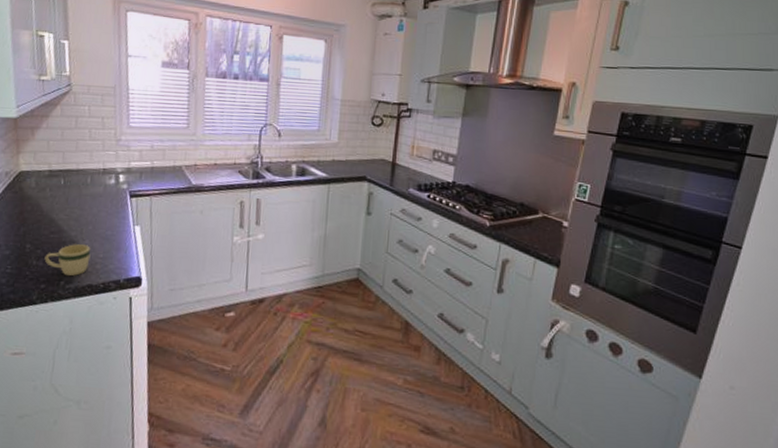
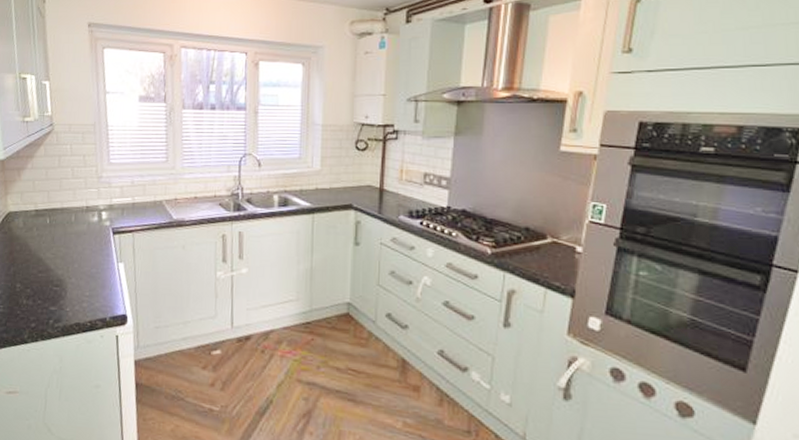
mug: present [44,244,91,277] -> none [33,282,78,315]

